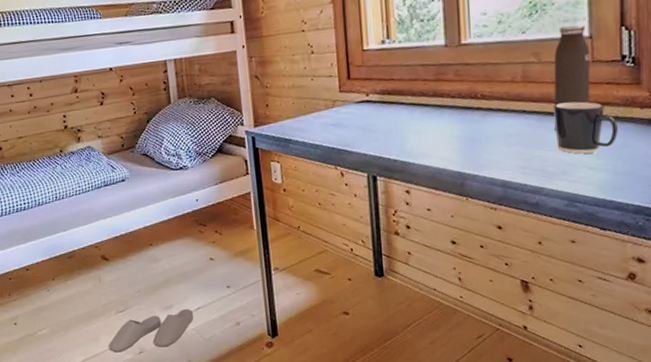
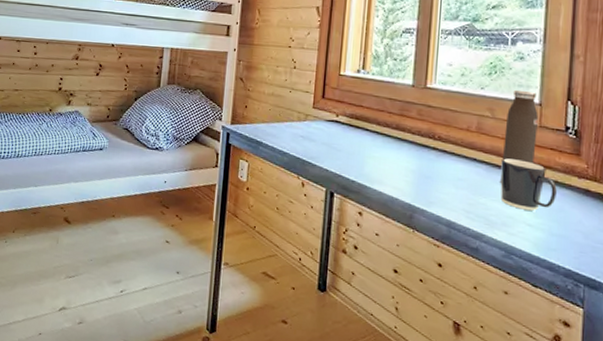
slippers: present [108,309,193,353] -> none [50,286,139,322]

